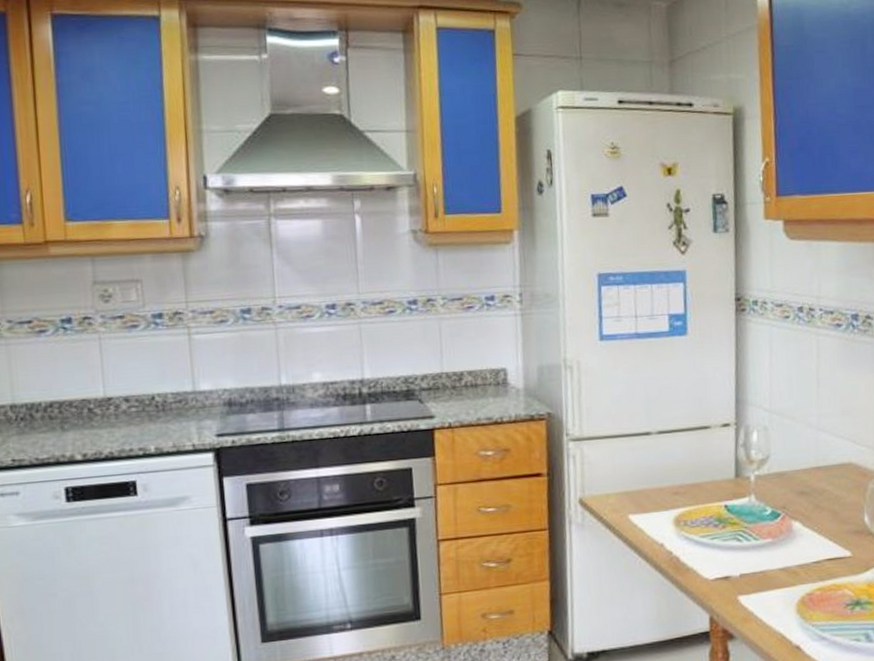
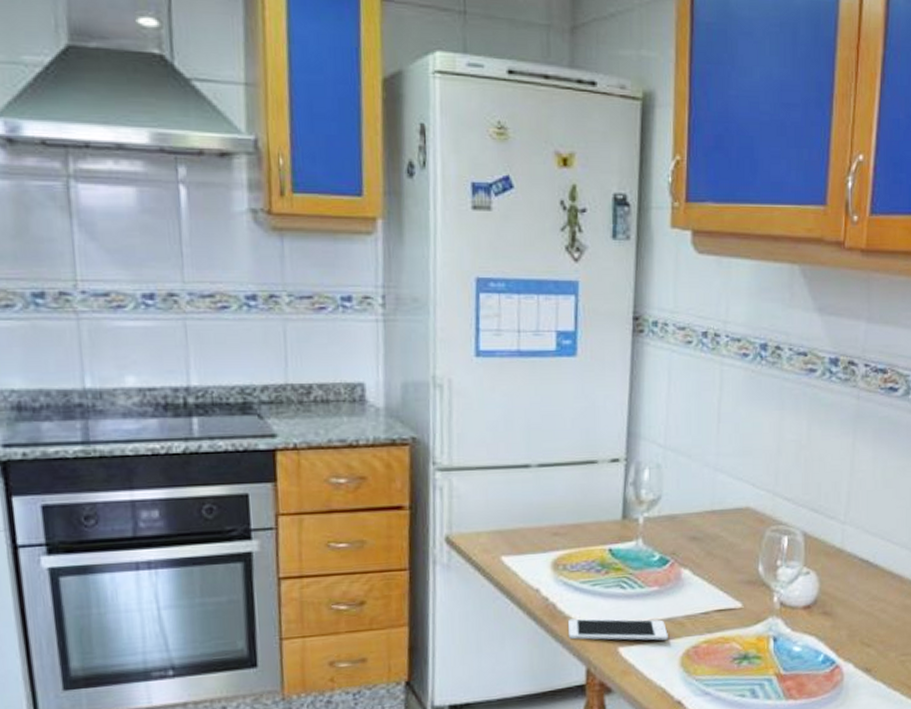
cell phone: none [690,569,784,590] -> present [567,618,668,641]

